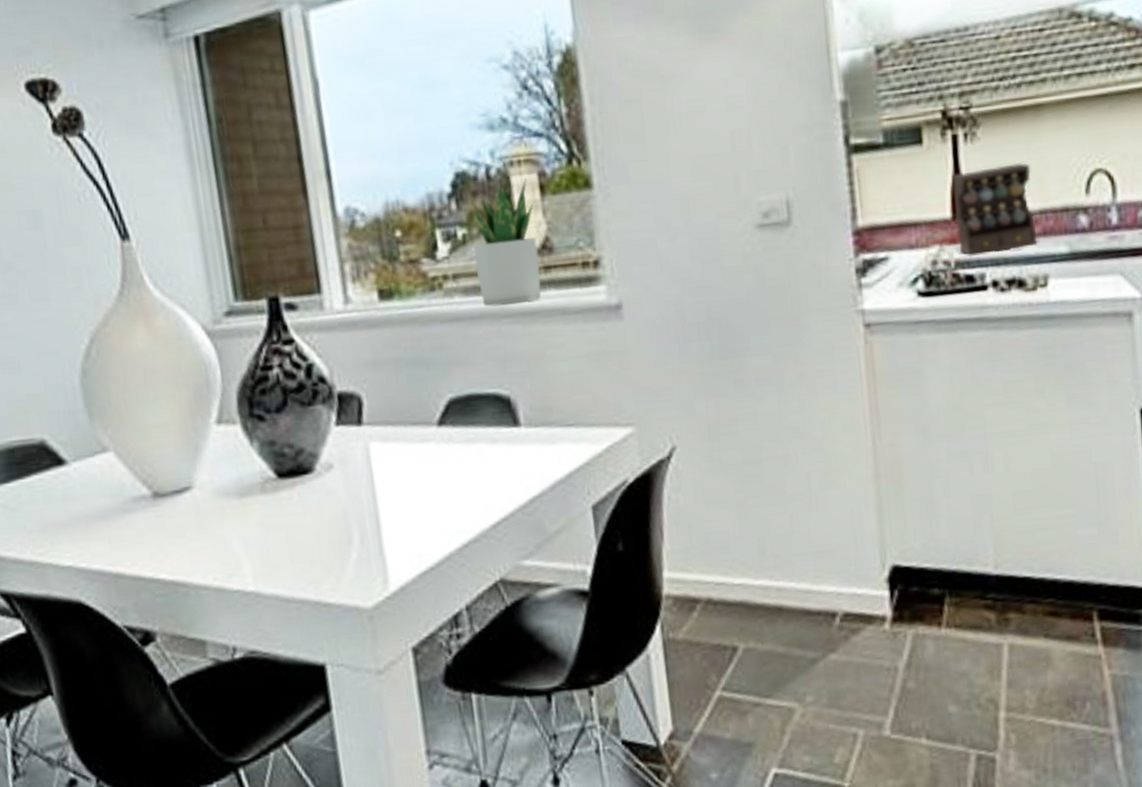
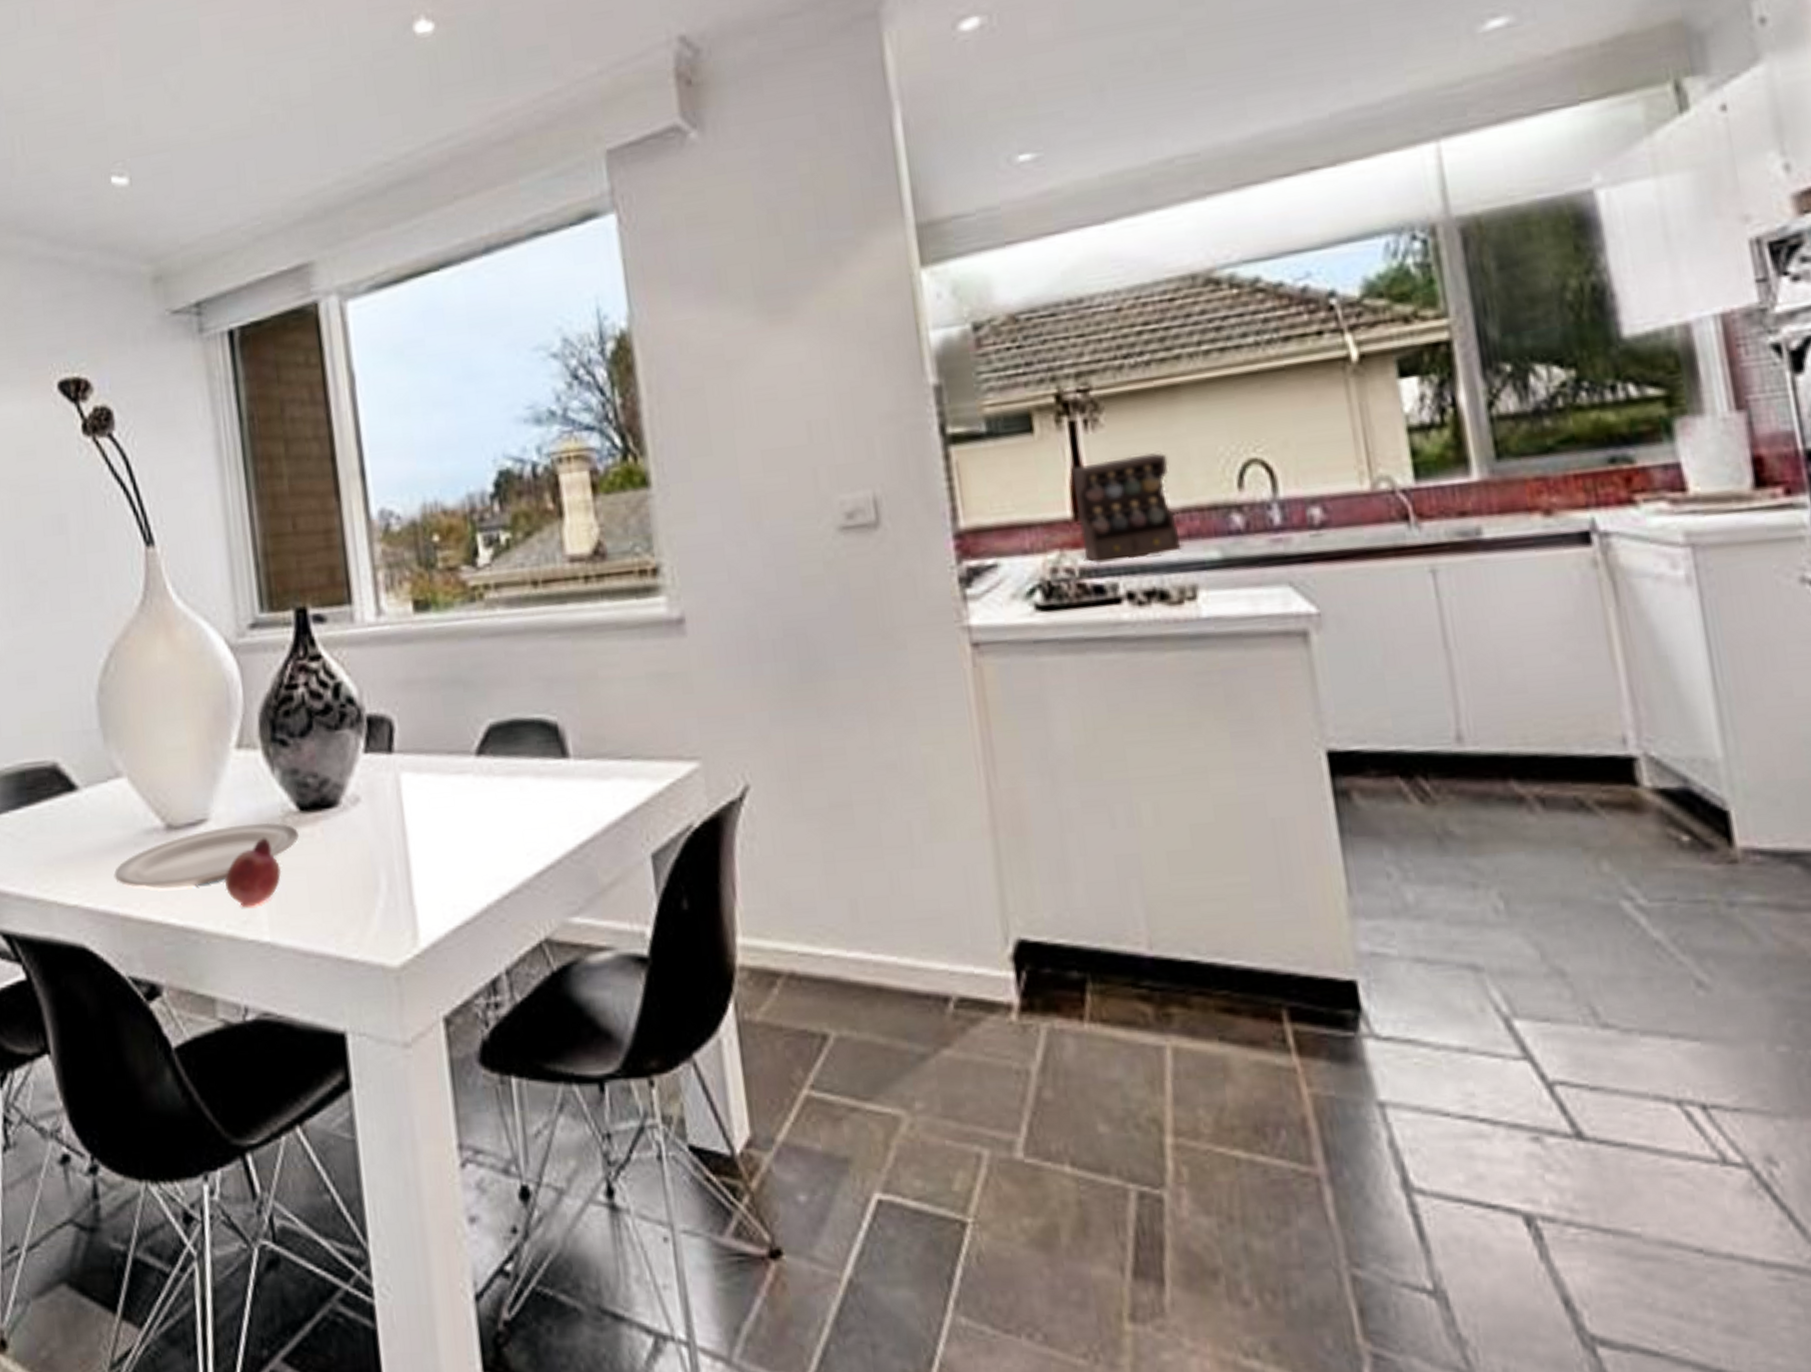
plate: none [105,488,279,549] -> present [113,822,300,890]
fruit: none [210,502,263,563] -> present [224,838,282,908]
planter: present [469,177,542,307] -> none [514,475,593,620]

